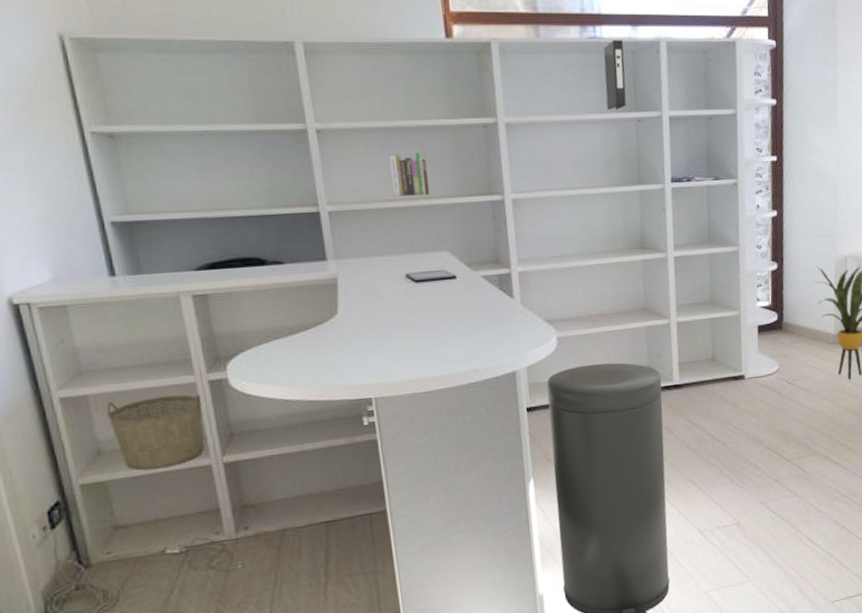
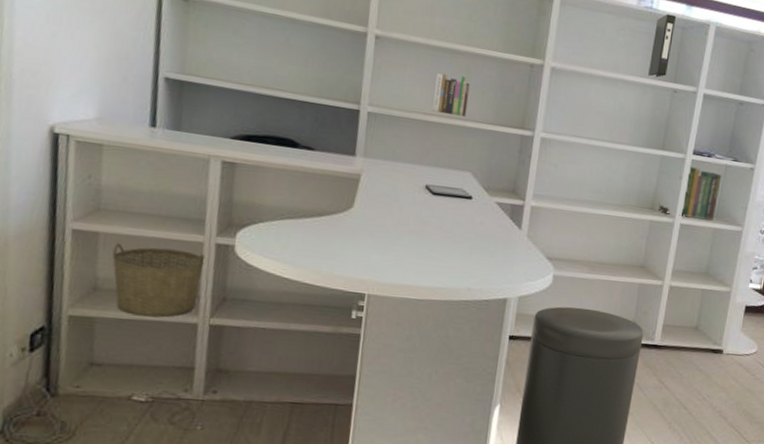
books: none [648,194,707,250] -> present [658,165,722,221]

